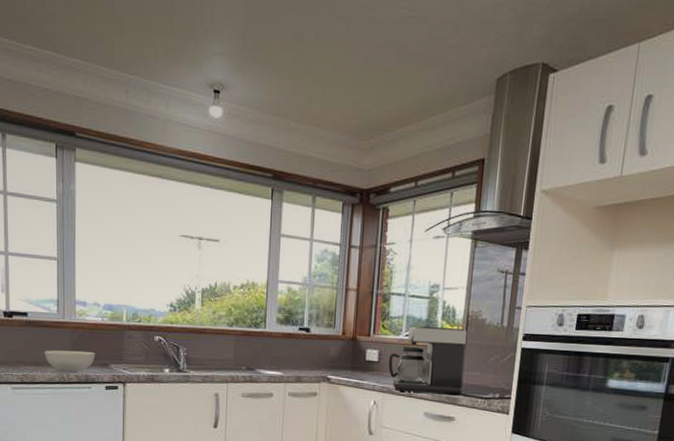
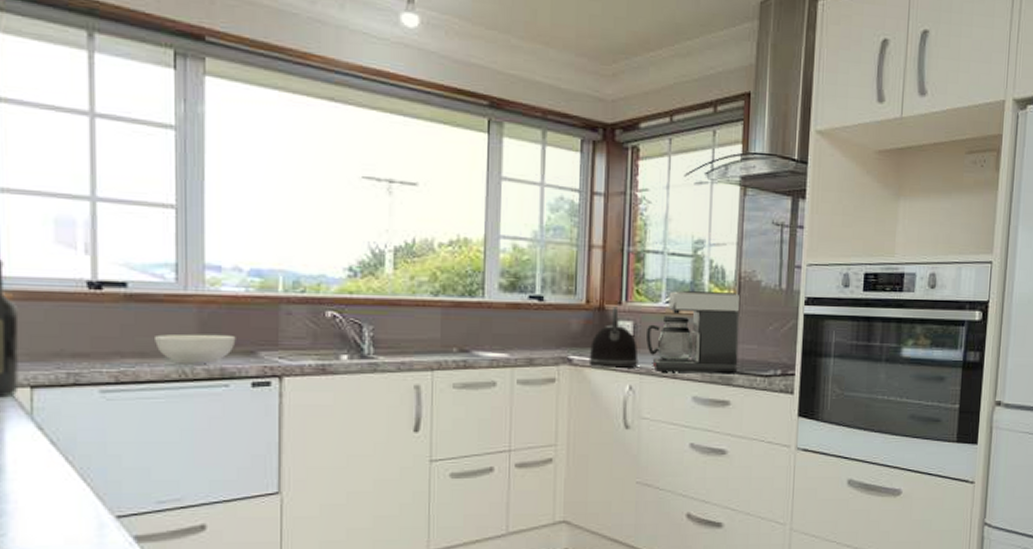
kettle: none [343,338,382,387] -> present [588,306,639,368]

